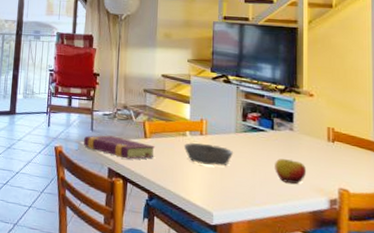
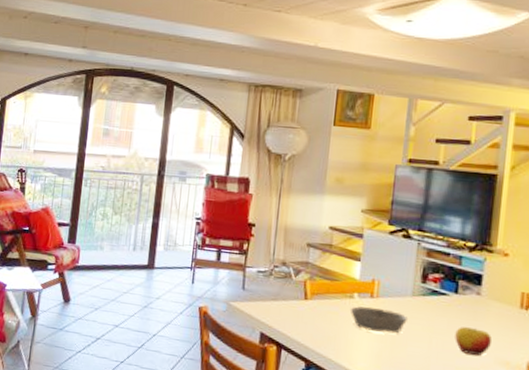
book: present [83,135,155,160] -> none [232,295,316,324]

